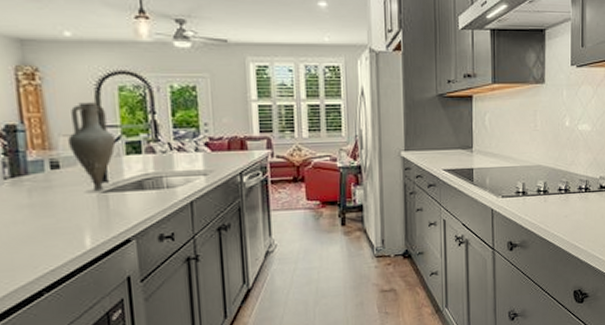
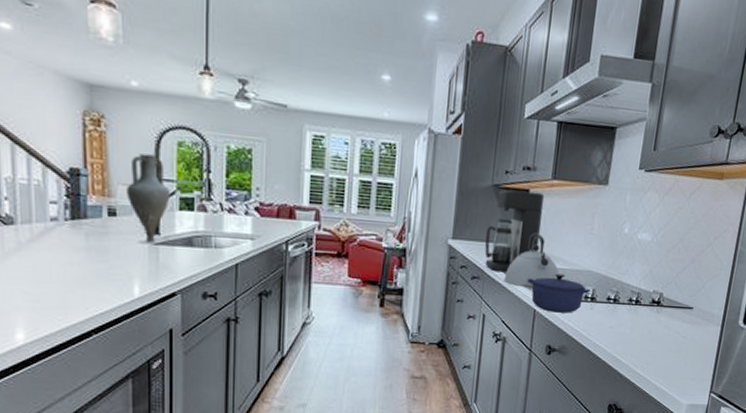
coffee maker: none [436,97,488,178] -> present [484,190,545,273]
kettle: none [459,137,511,189] -> present [504,234,560,288]
cooking pot: none [481,171,542,210] -> present [527,273,590,313]

